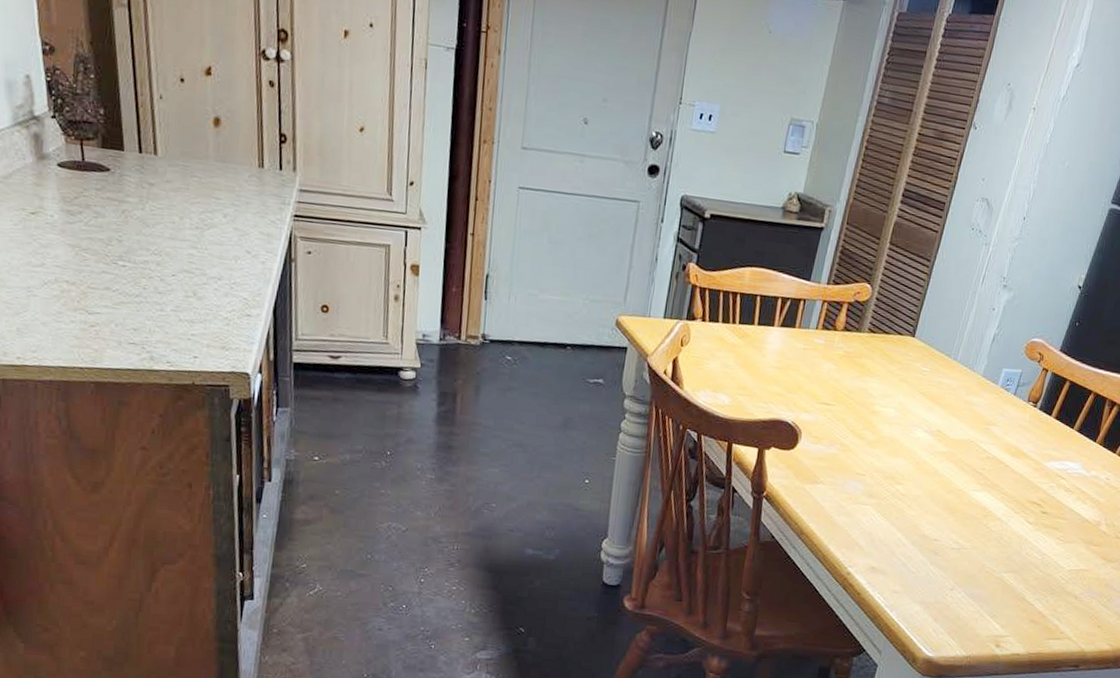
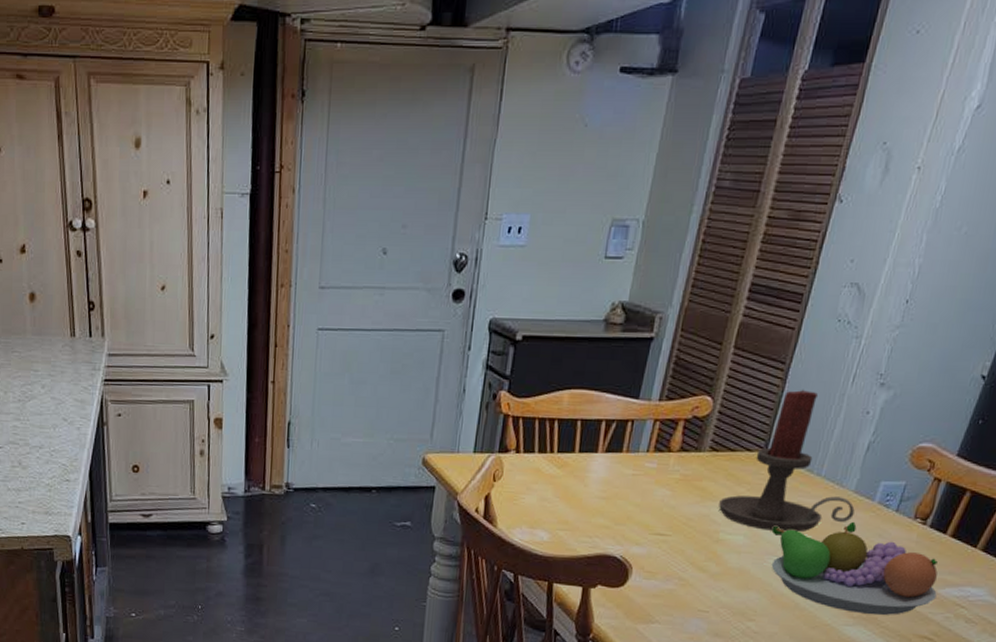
candle holder: none [875,284,983,409] -> present [718,389,855,533]
fruit bowl: none [916,401,1045,483] -> present [771,521,938,615]

